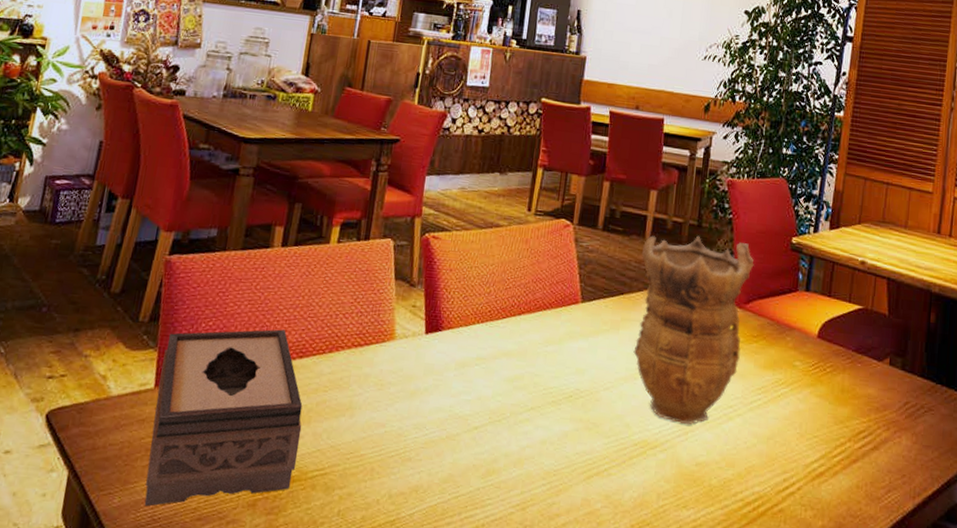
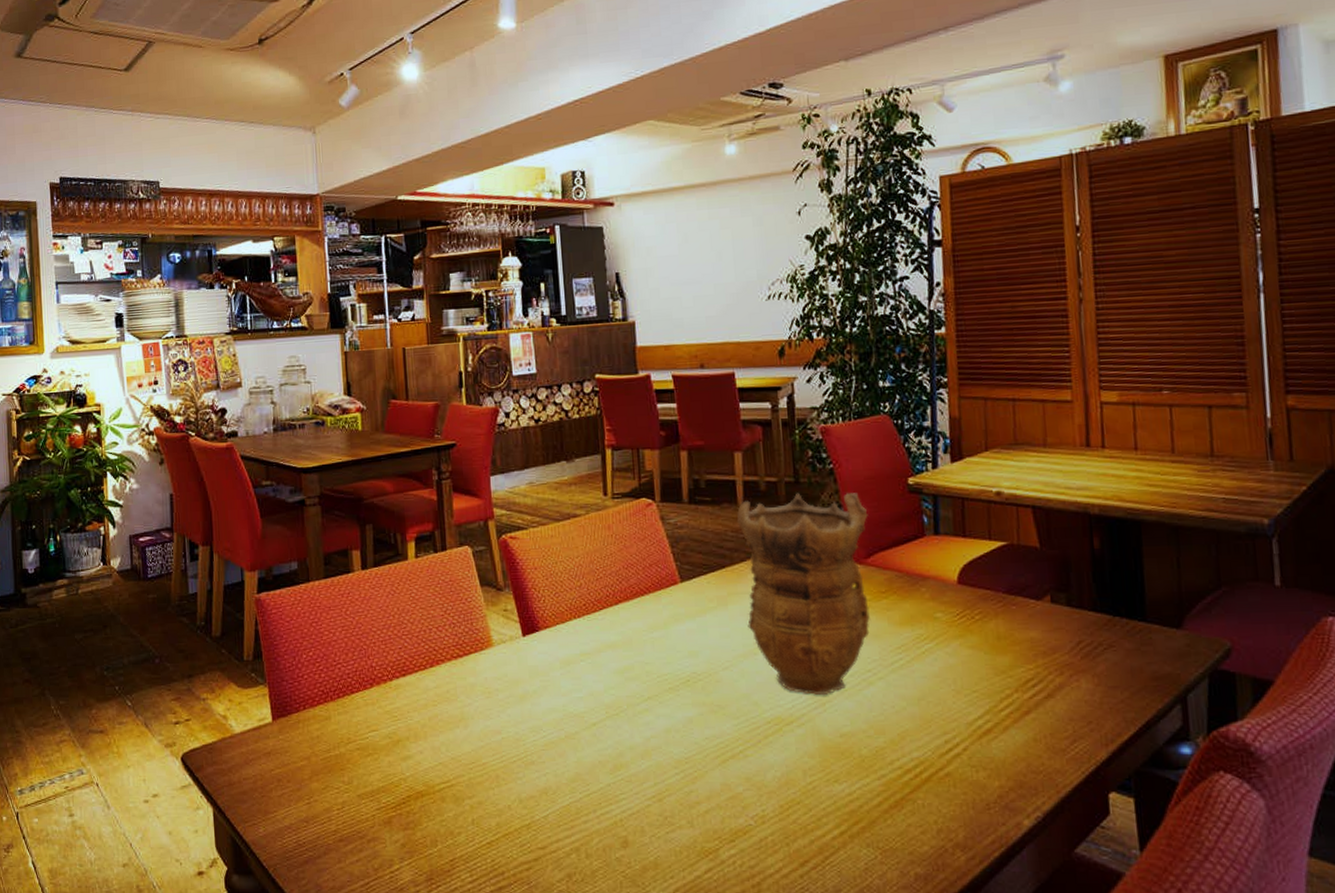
tissue box: present [144,329,303,507] -> none [274,651,422,833]

